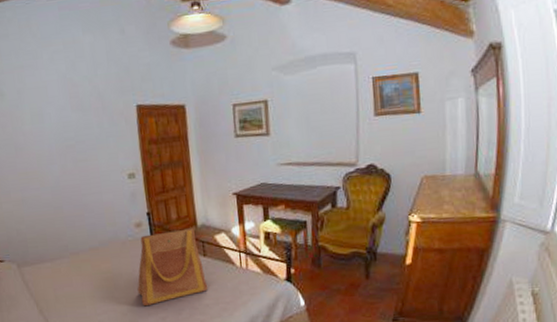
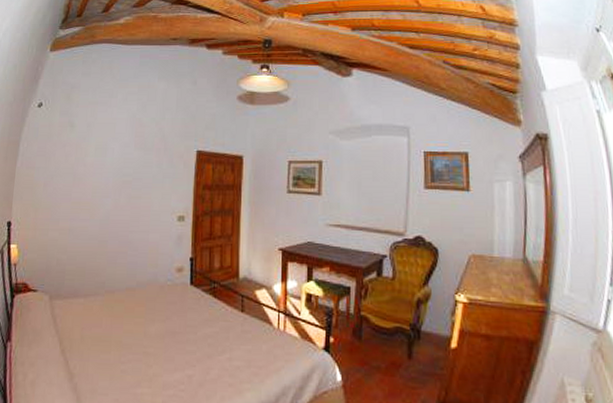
tote bag: present [137,228,208,307] -> none [167,280,242,360]

